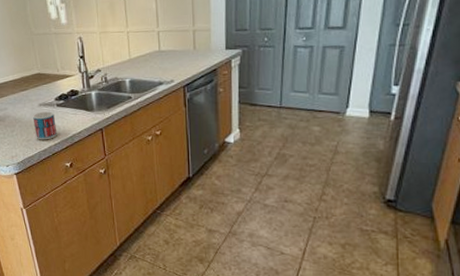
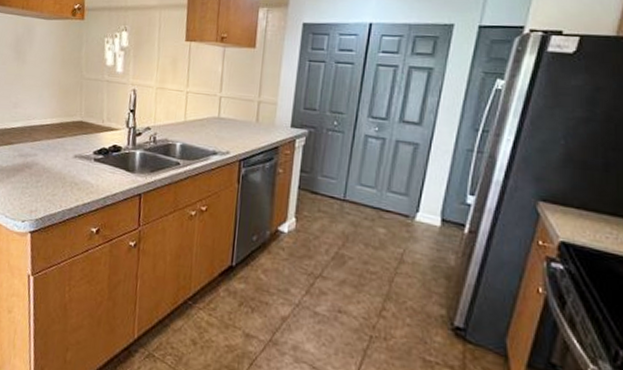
mug: present [33,111,57,140] -> none [63,164,90,198]

